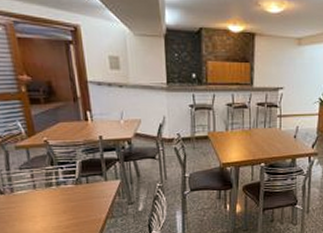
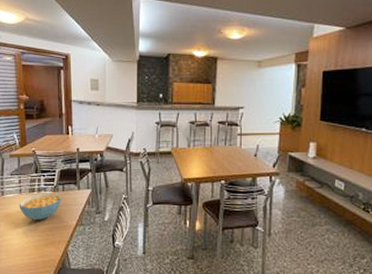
cereal bowl: none [34,185,88,216] -> present [19,192,63,220]

